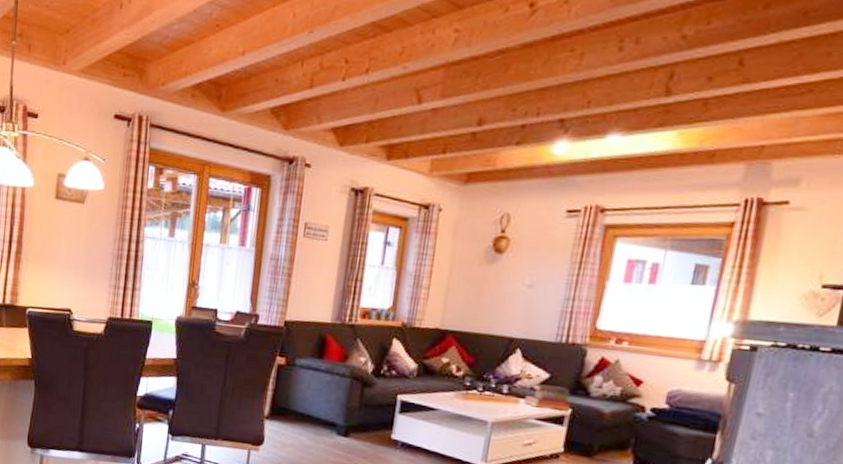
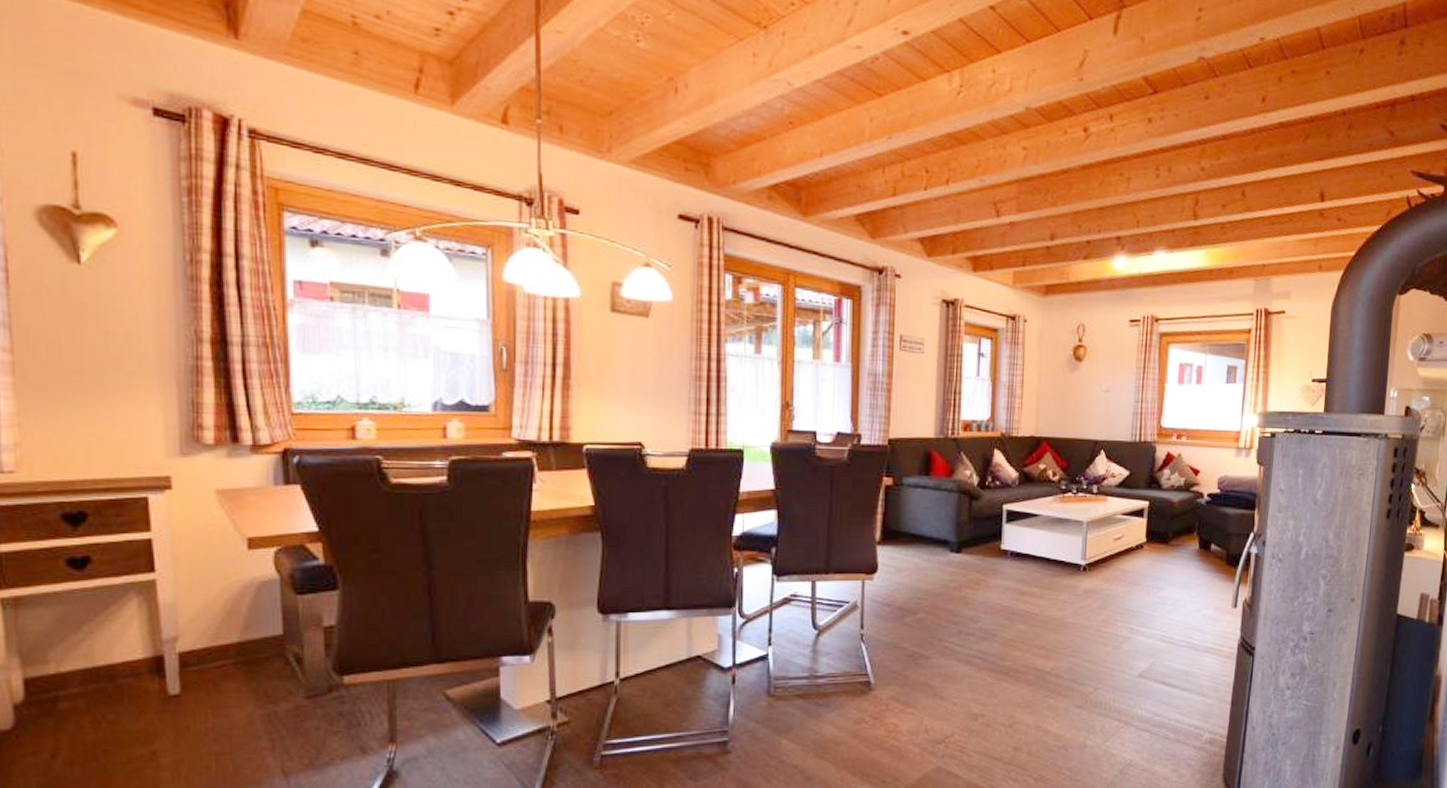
books: present [524,384,572,411] -> none [1111,481,1149,504]

